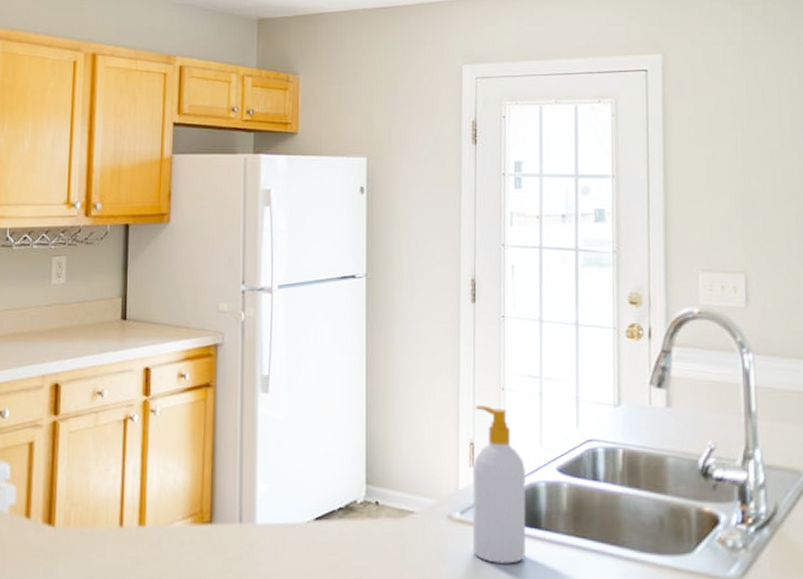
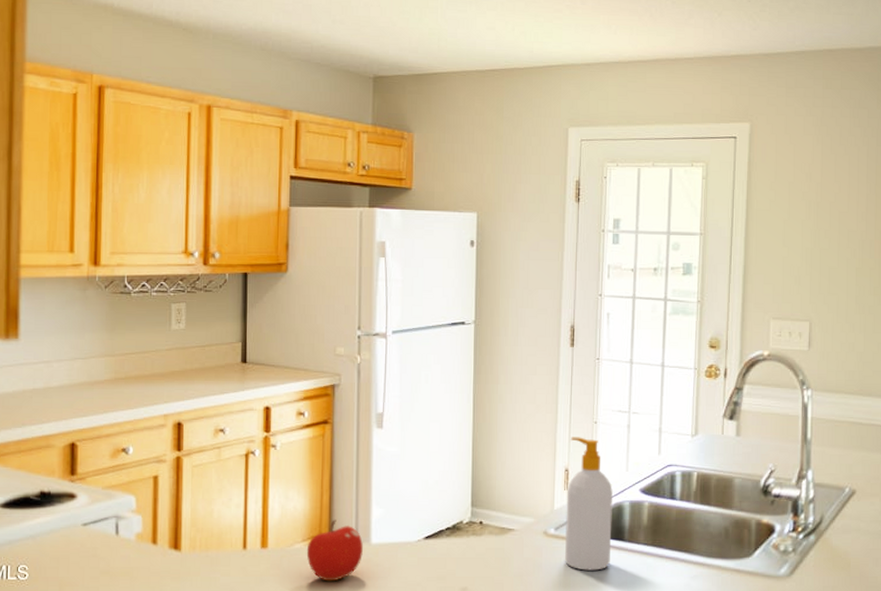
fruit: none [186,495,247,567] -> present [306,520,363,582]

